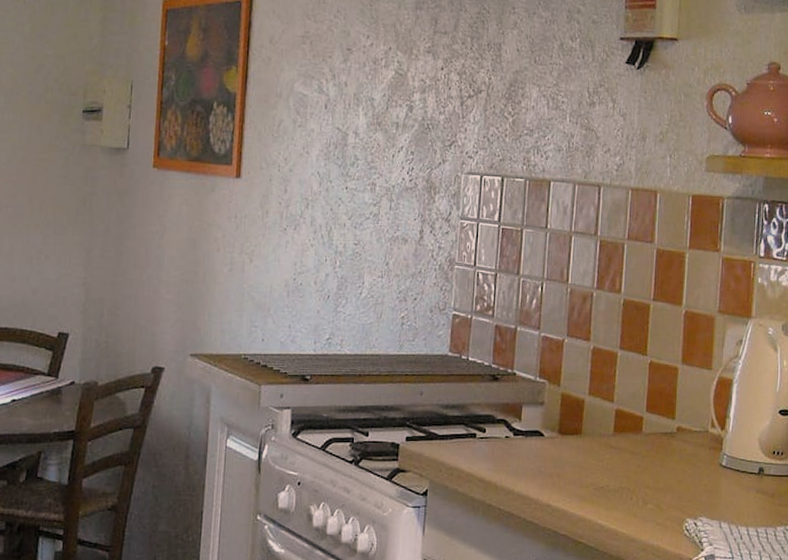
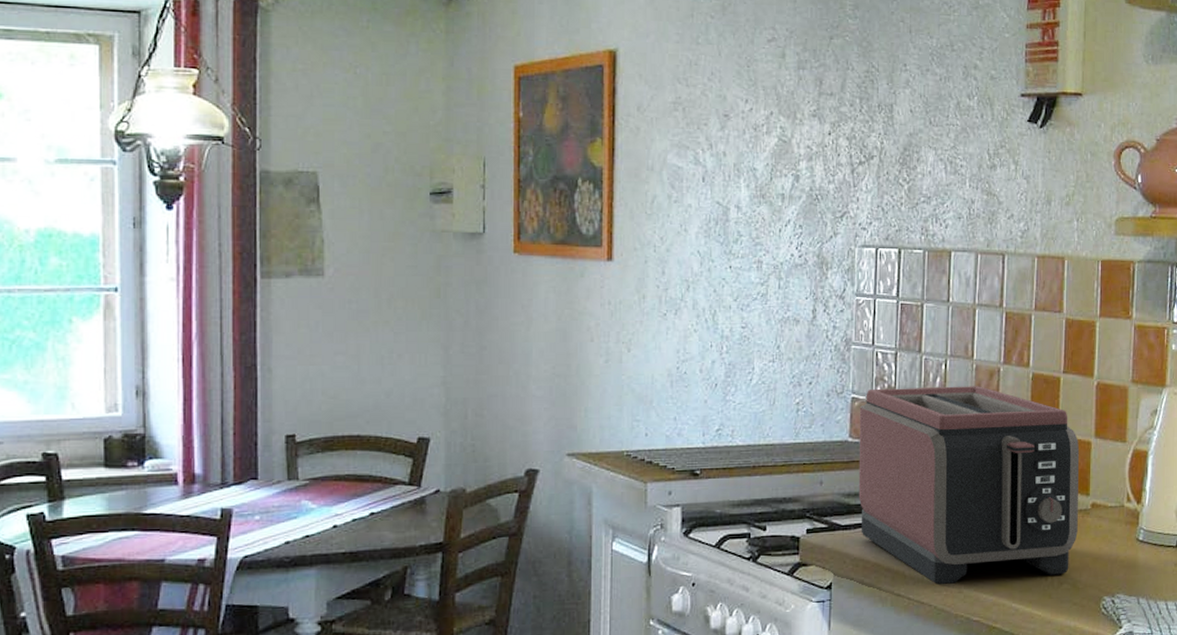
toaster: none [455,307,667,498] -> present [858,386,1080,585]

